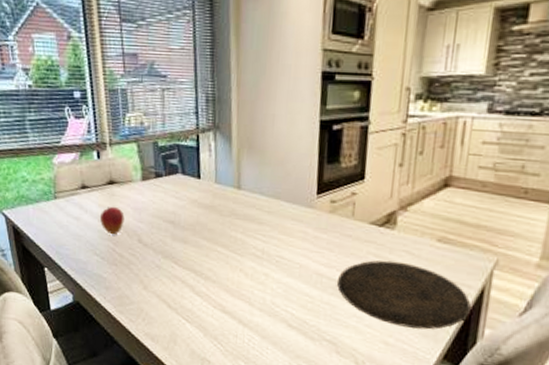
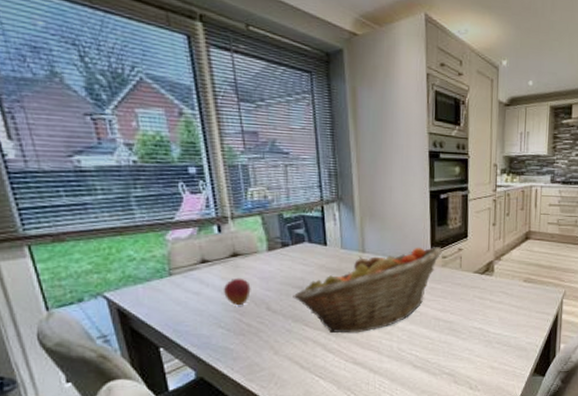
fruit basket: none [164,187,331,279] -> present [293,247,442,334]
plate: present [337,260,471,330] -> none [452,301,550,352]

